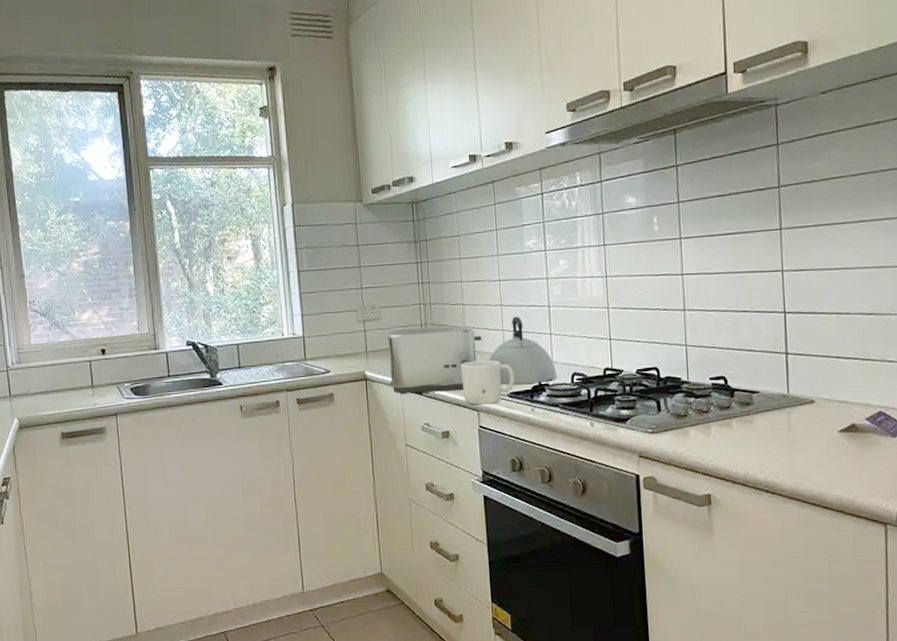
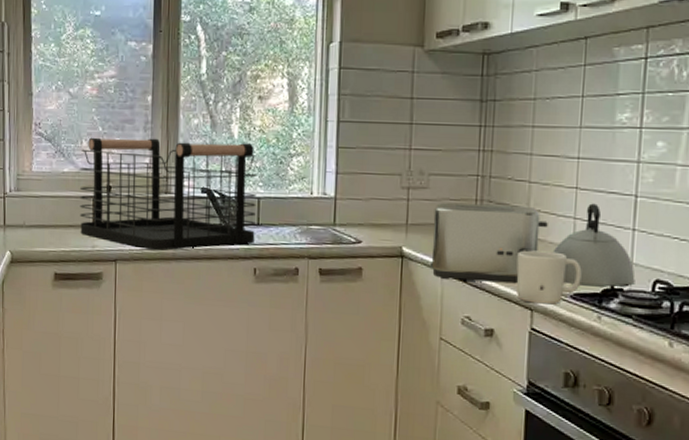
dish rack: none [75,298,238,402] -> present [79,137,257,252]

